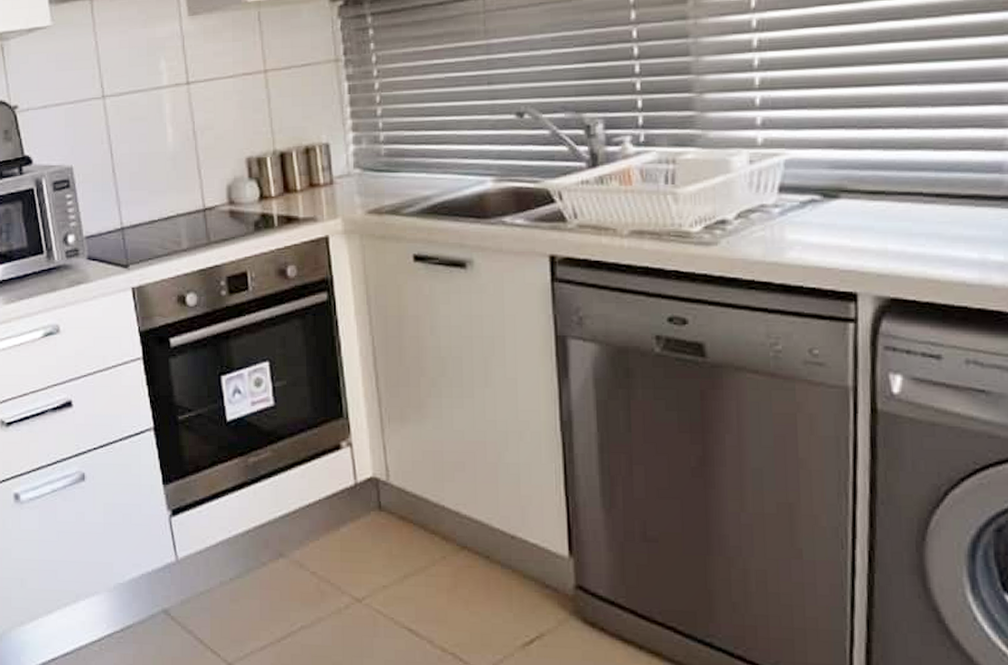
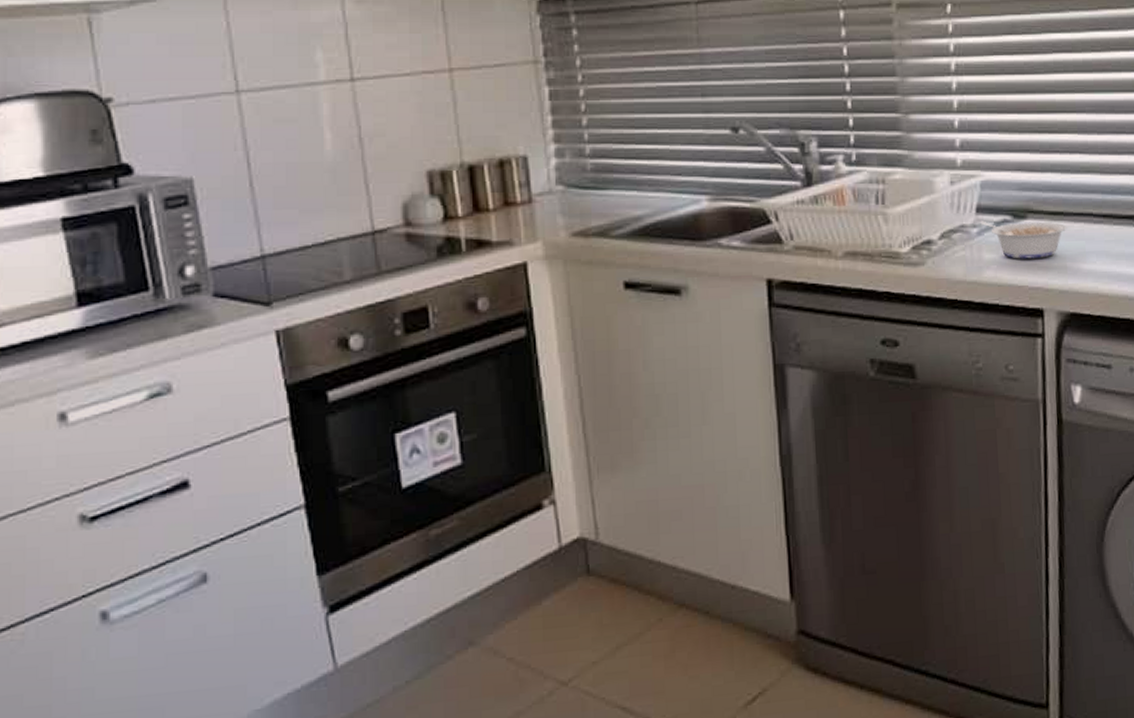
legume: none [783,200,889,240] -> present [980,220,1067,259]

